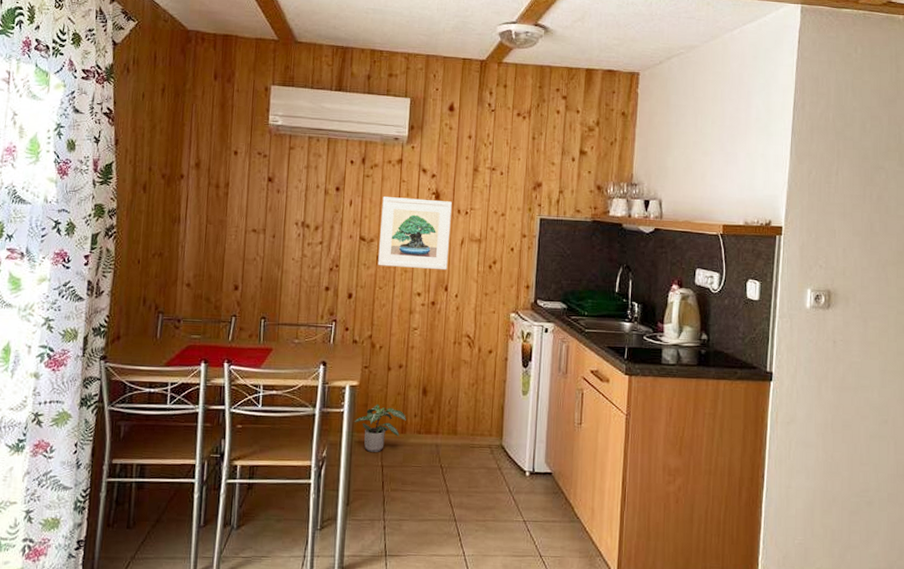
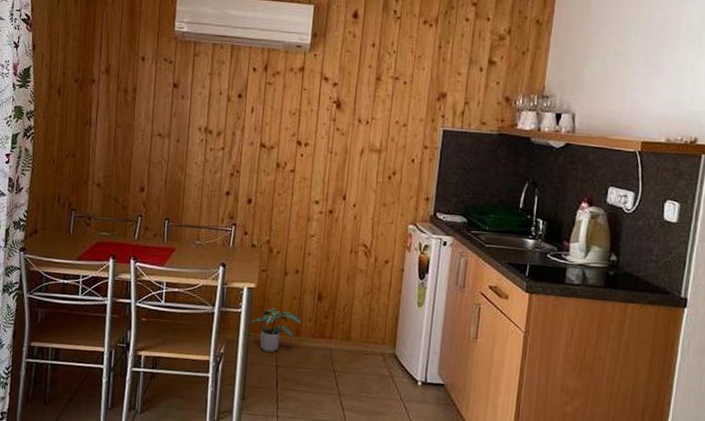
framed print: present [377,197,452,270] -> none [277,104,353,180]

